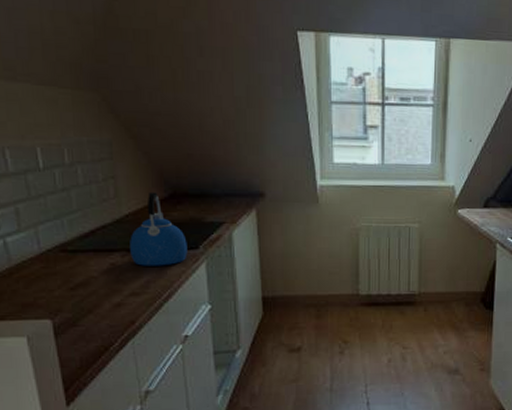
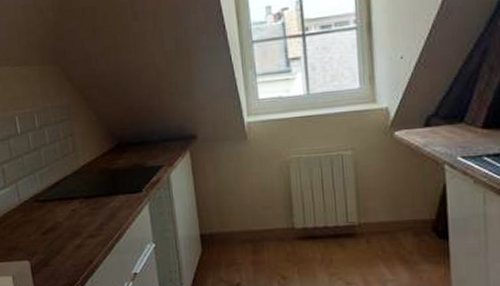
kettle: present [130,192,188,266] -> none [86,144,133,211]

